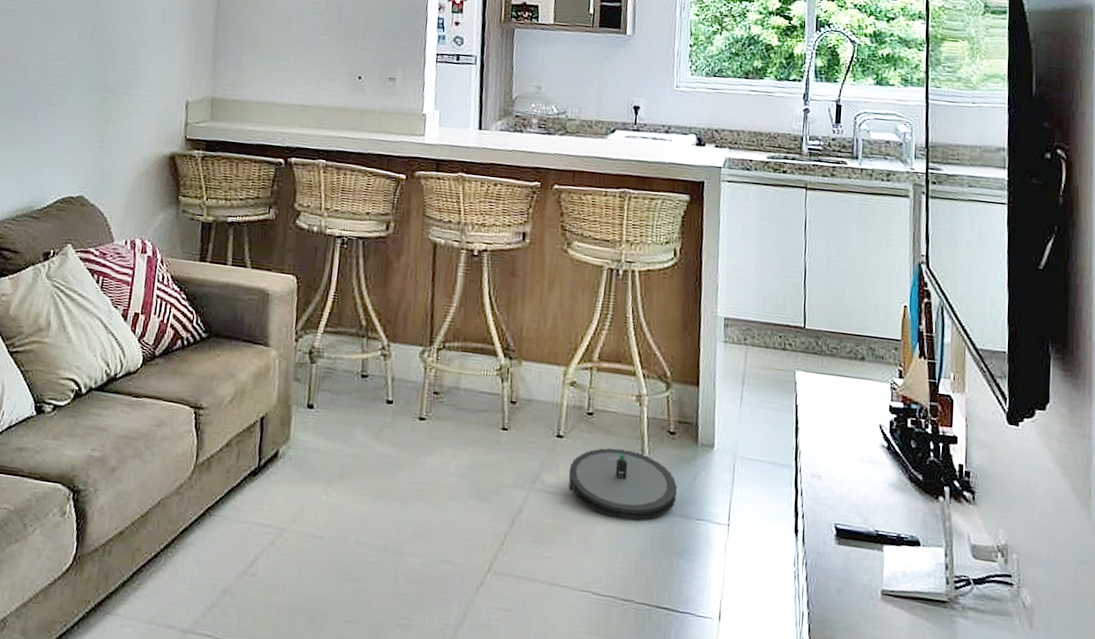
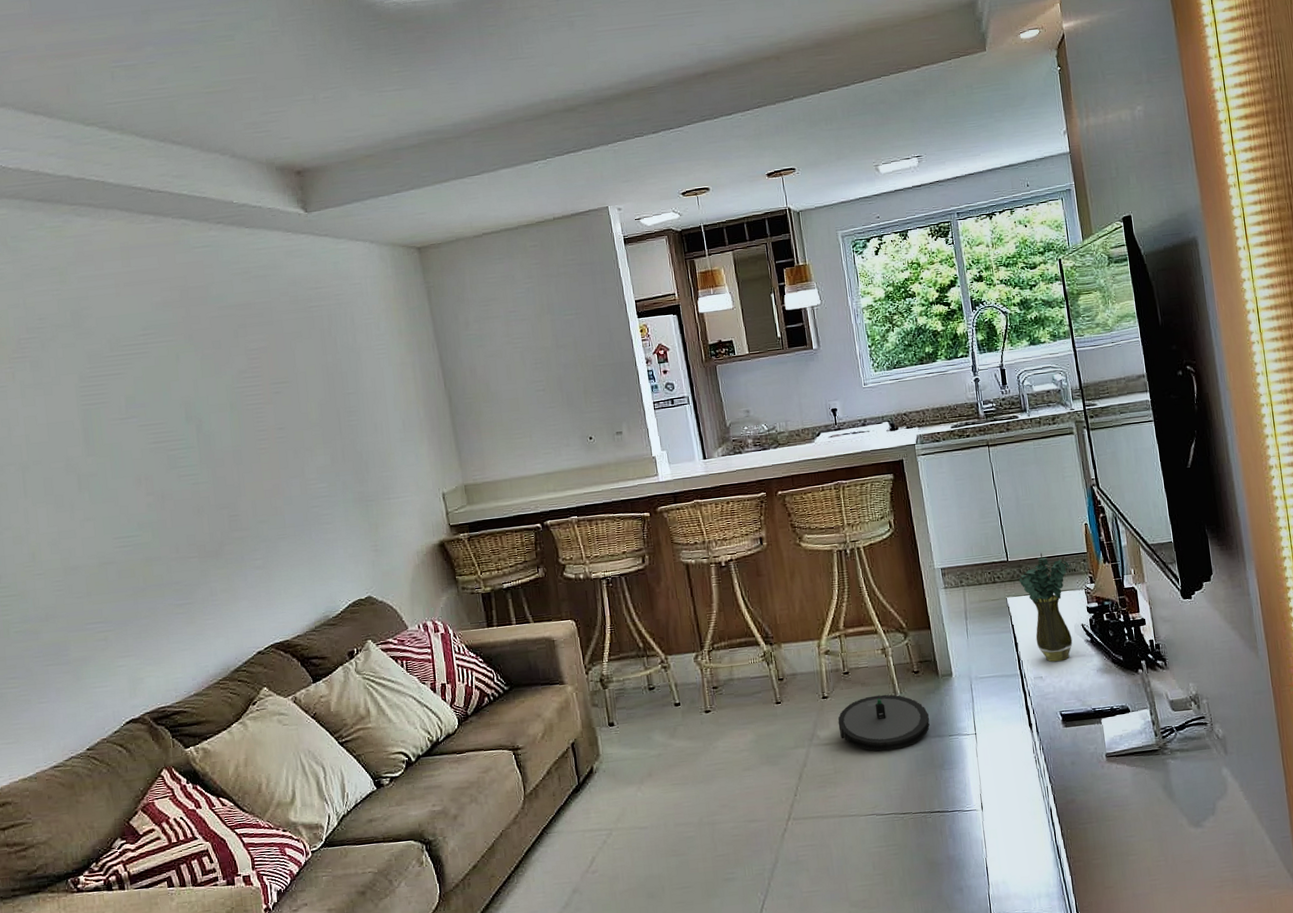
vase: none [813,327,877,463] -> present [1018,553,1073,662]

